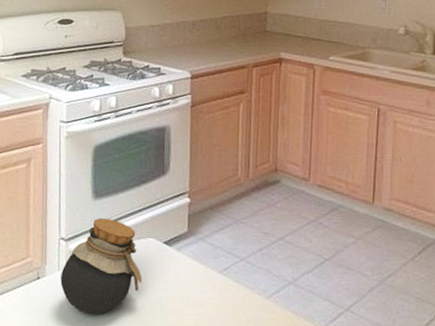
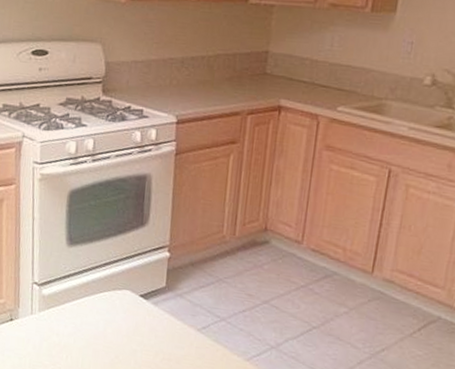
jar: present [60,218,143,314] -> none [33,265,117,360]

